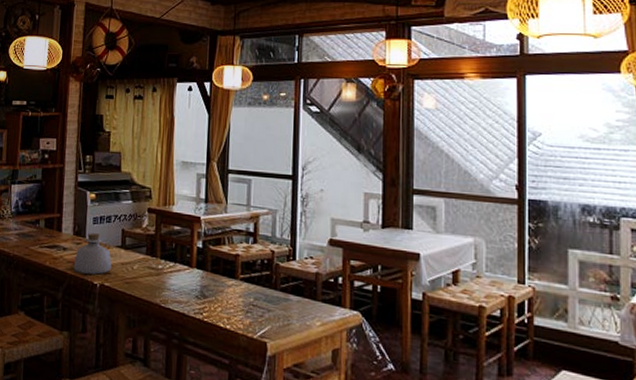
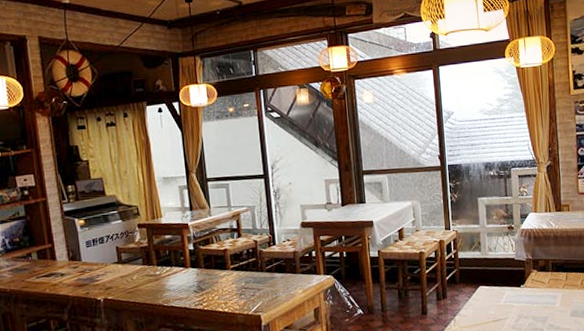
bottle: present [73,233,112,275] -> none [74,255,113,294]

